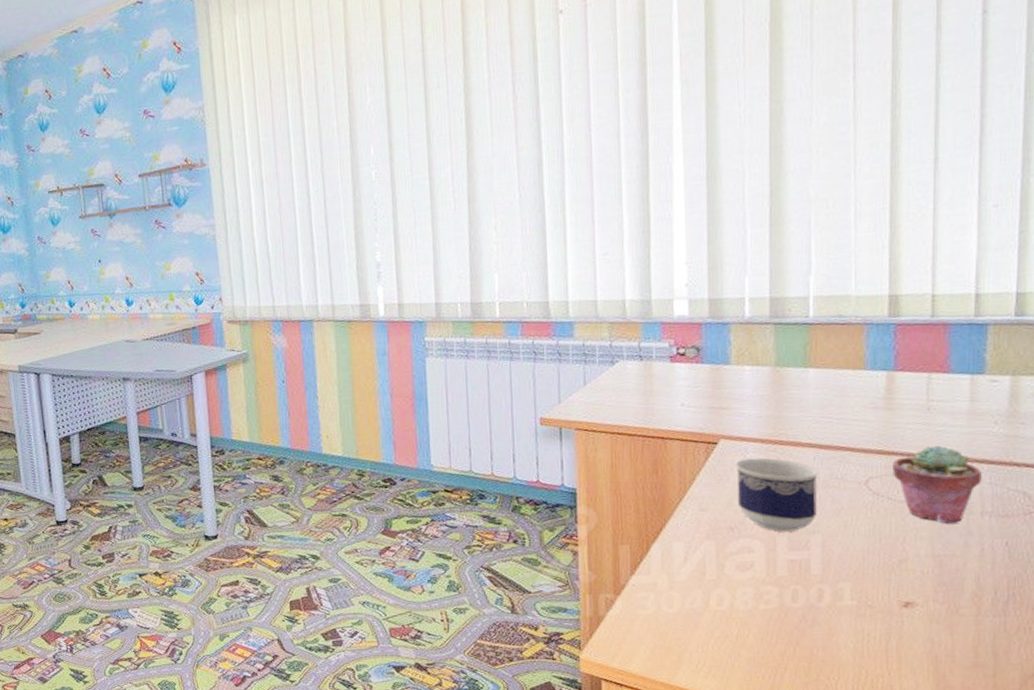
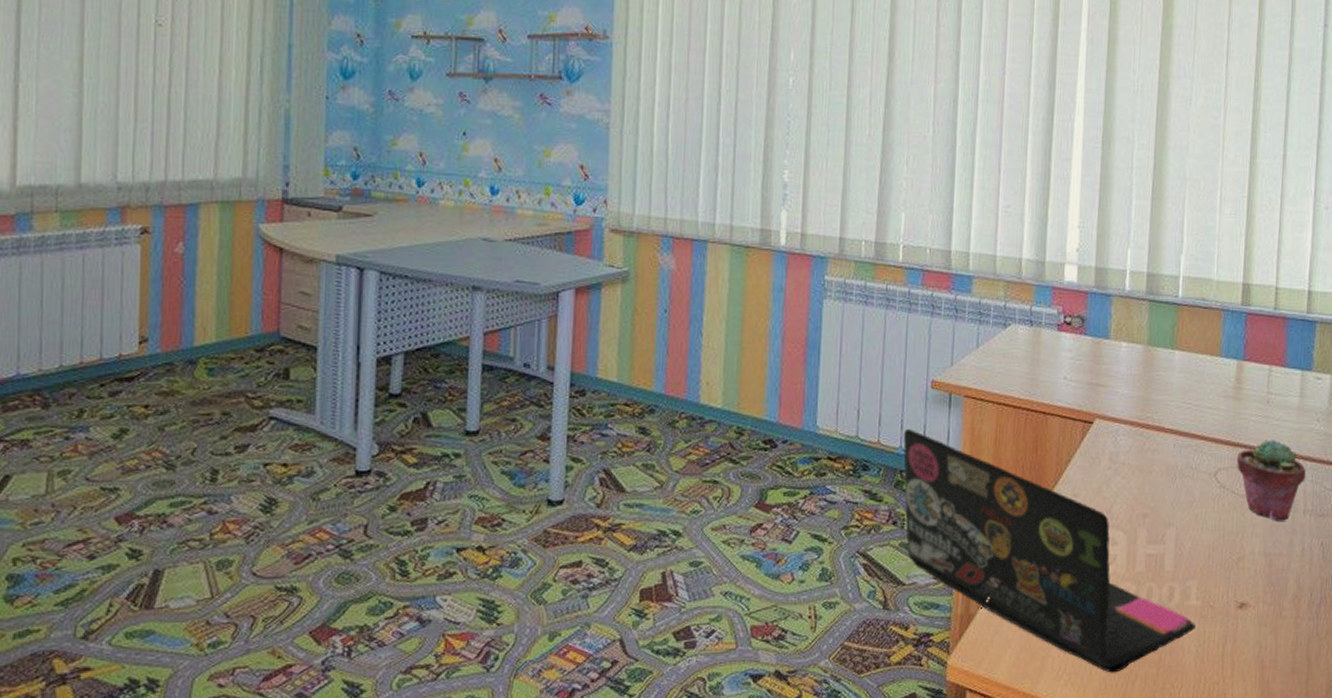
laptop: none [516,461,851,666] -> present [903,428,1196,673]
cup: present [735,457,820,532] -> none [1106,441,1178,523]

